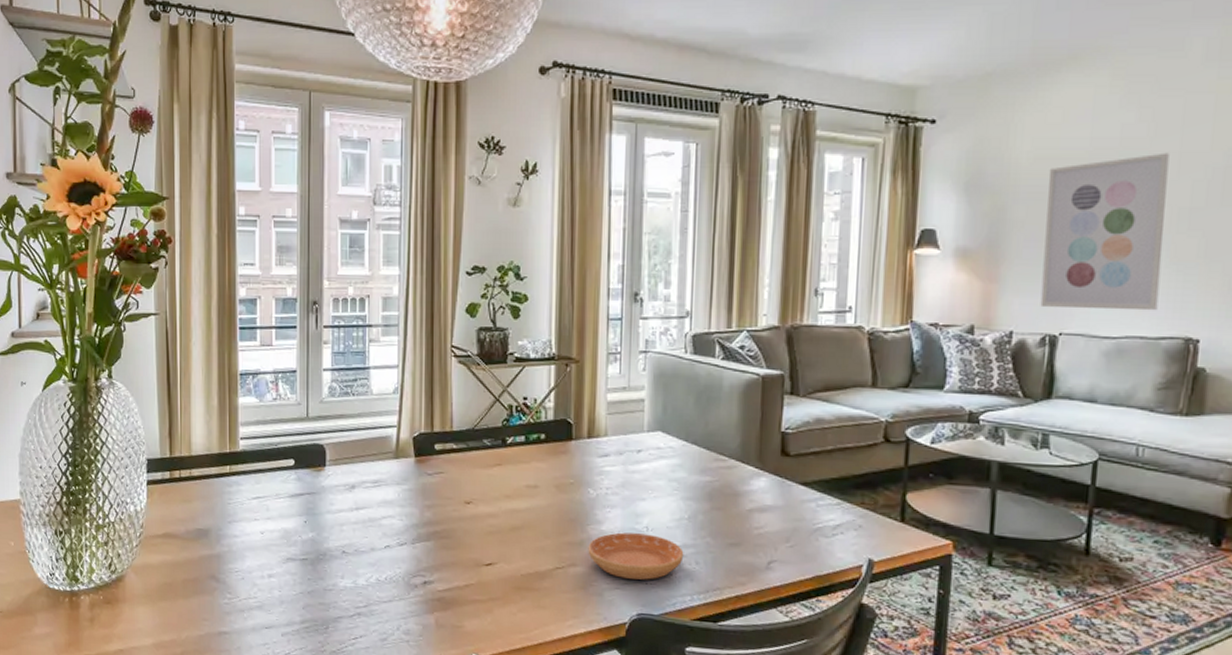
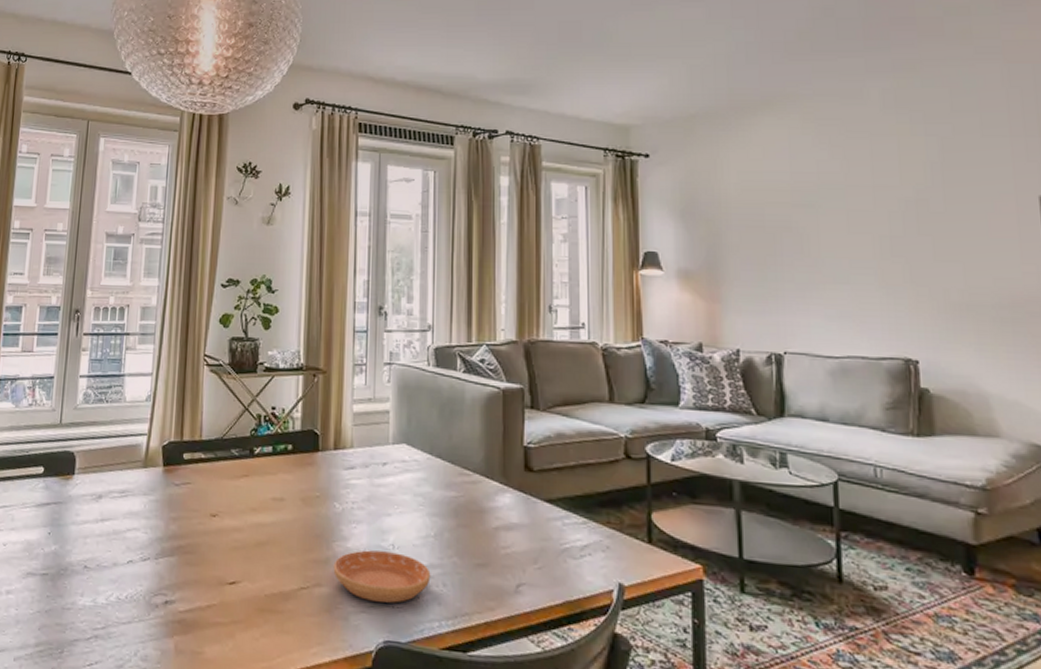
wall art: present [1040,152,1170,311] -> none [756,186,874,332]

